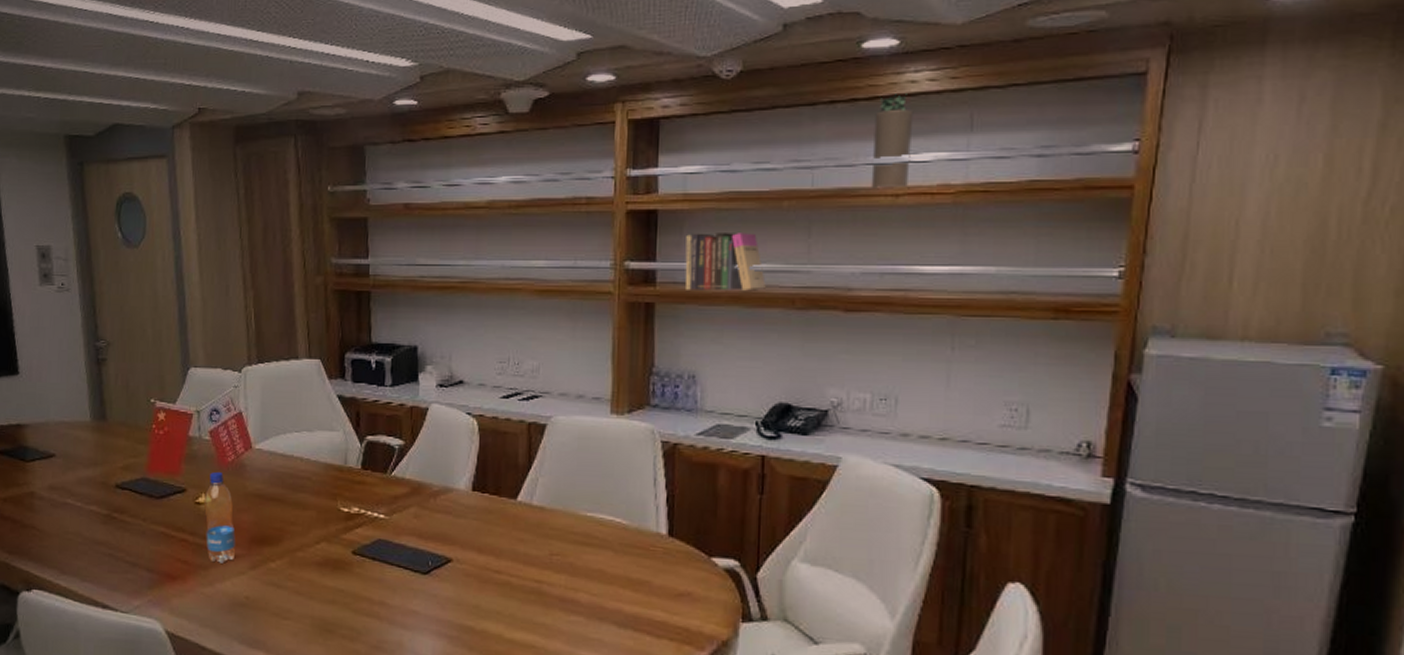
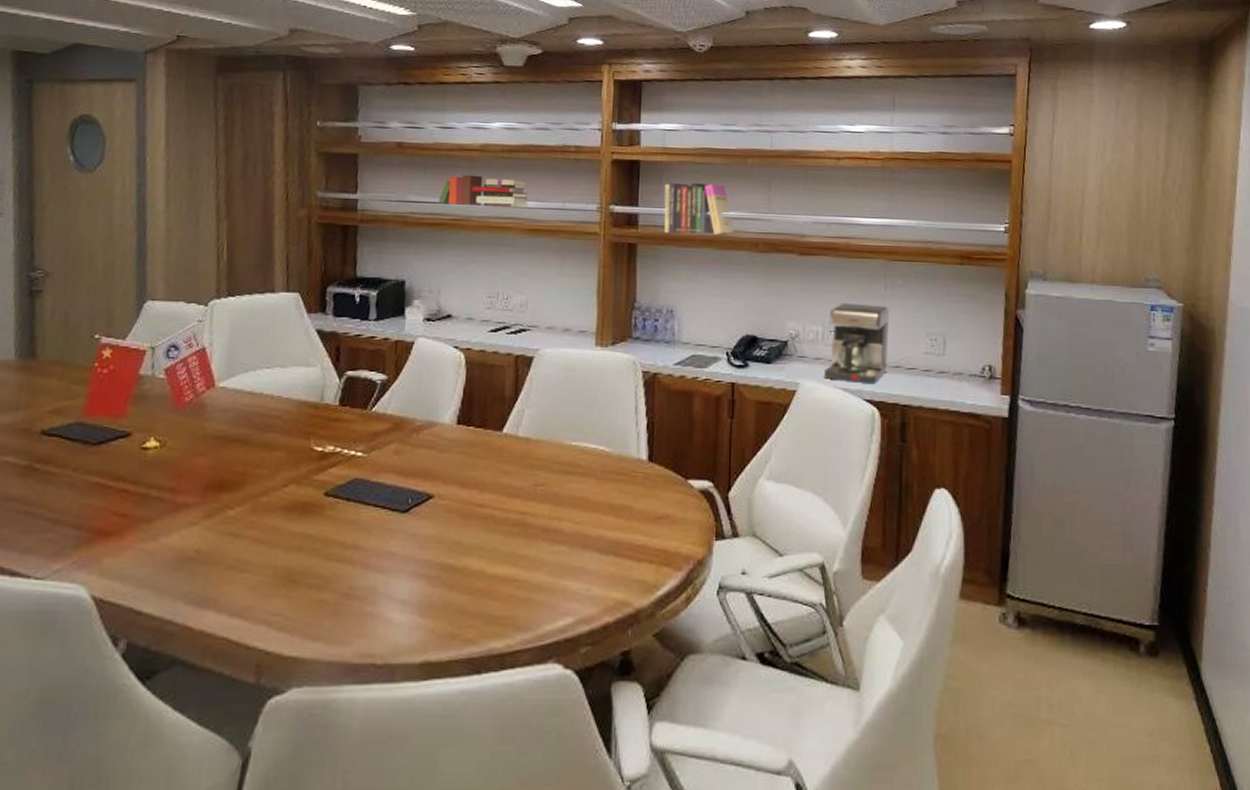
bottle: present [203,471,236,564] -> none [151,412,189,514]
books: none [446,234,491,268] -> present [438,175,483,206]
books: none [480,237,538,267] -> present [472,178,529,207]
vase: present [870,93,914,191] -> none [818,76,850,154]
coffee maker: none [872,366,958,461] -> present [824,302,890,385]

